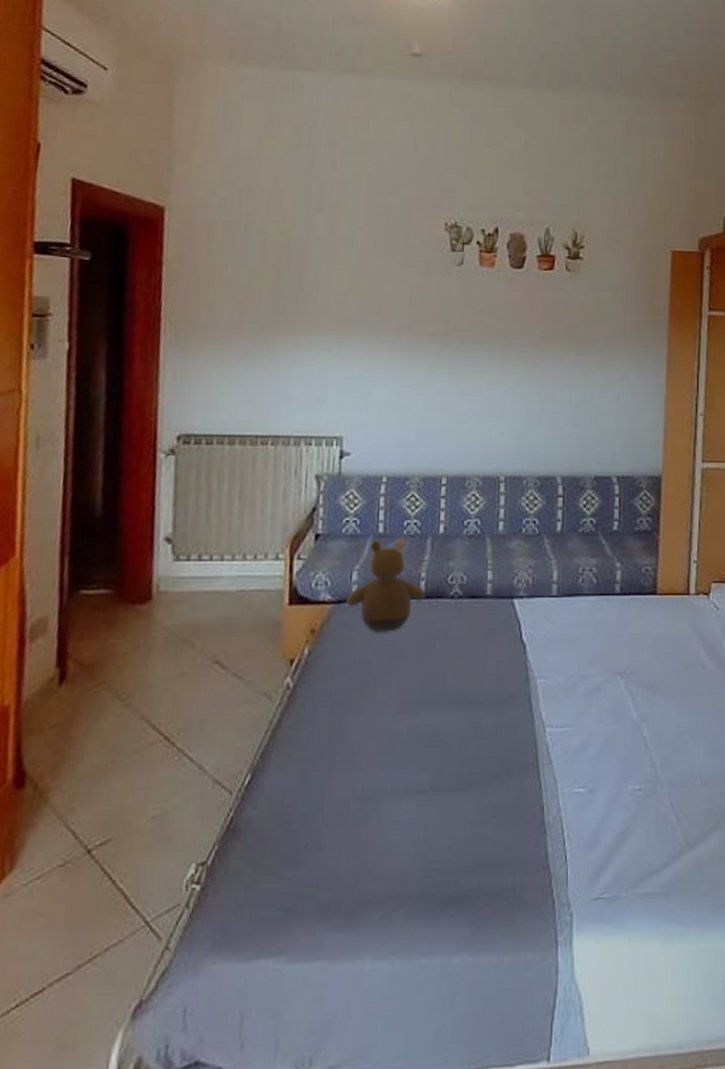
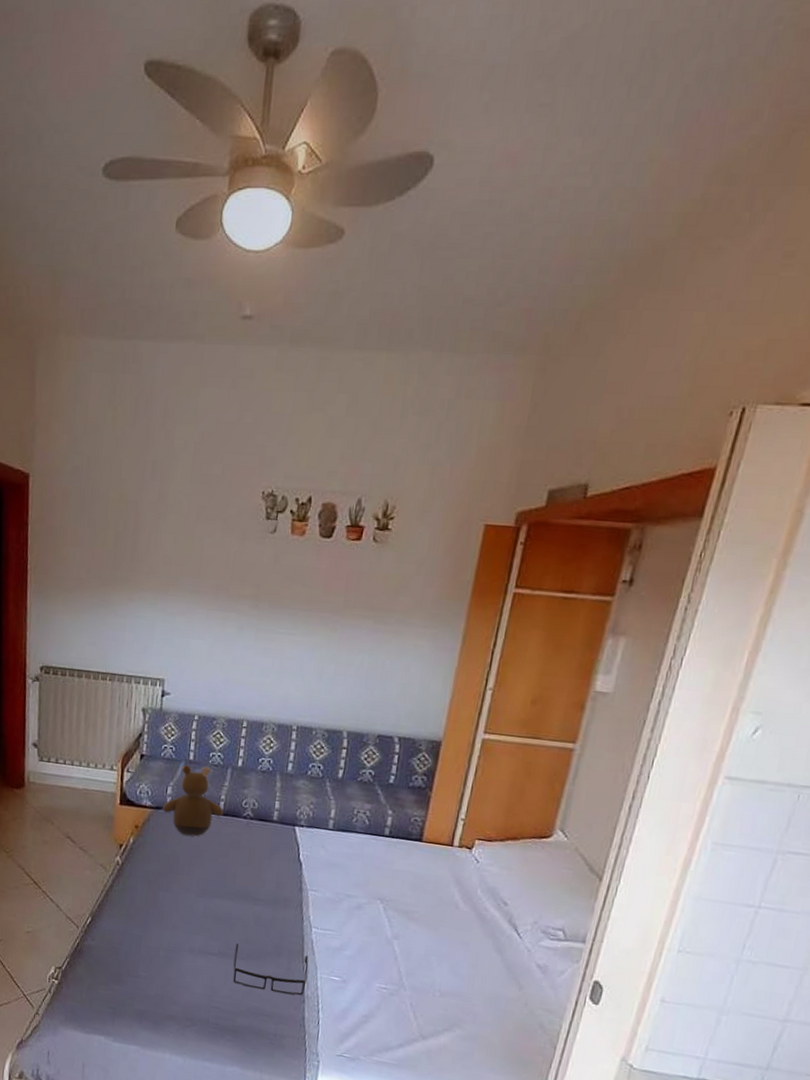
glasses: none [451,767,546,829] -> present [233,943,309,996]

